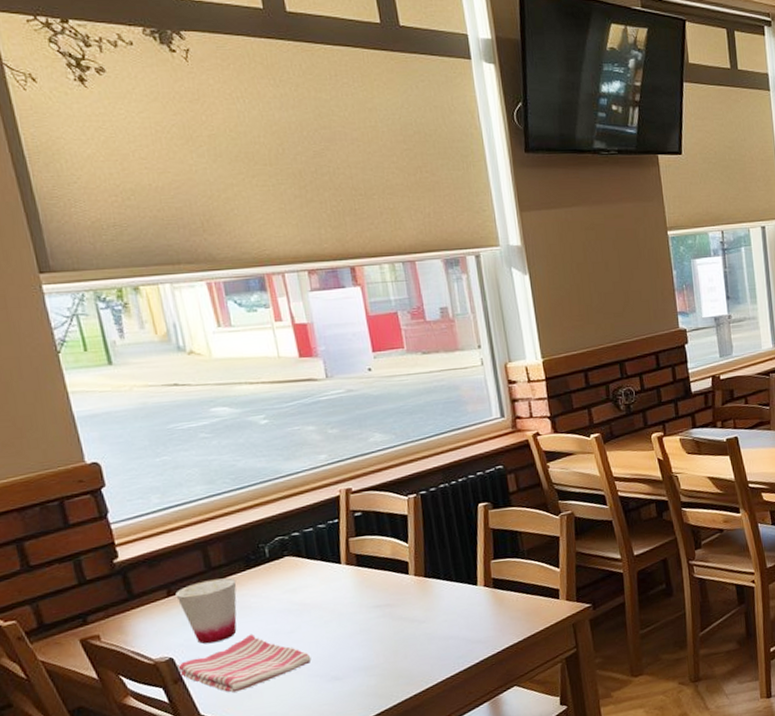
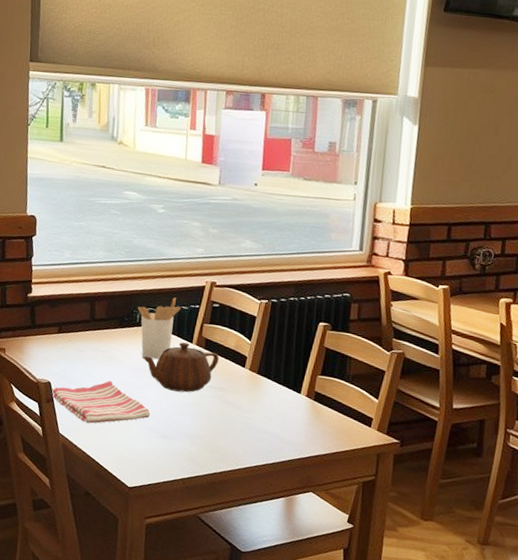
cup: present [175,577,237,645] -> none [64,327,110,380]
utensil holder: none [264,517,317,595] -> present [138,297,181,359]
teapot: none [284,564,377,625] -> present [142,342,219,393]

